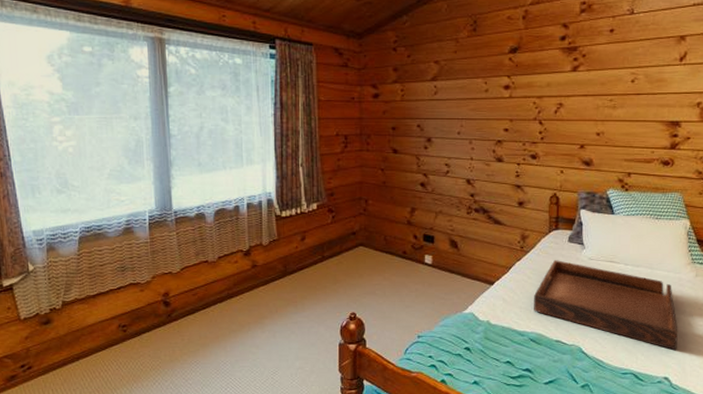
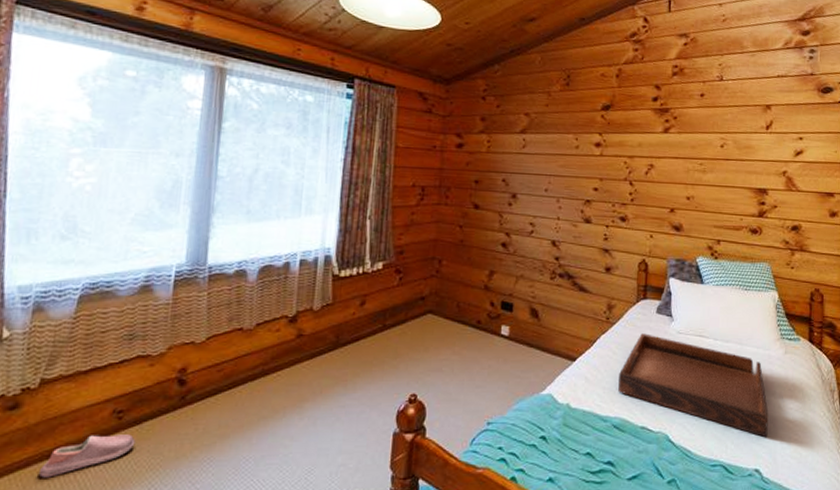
shoe: none [73,343,139,374] -> present [38,434,136,478]

